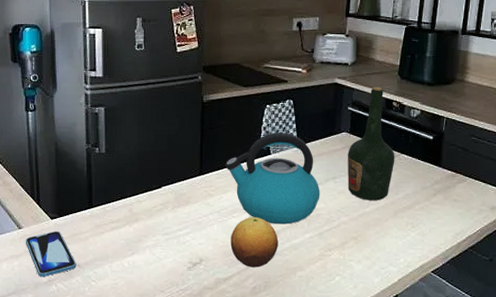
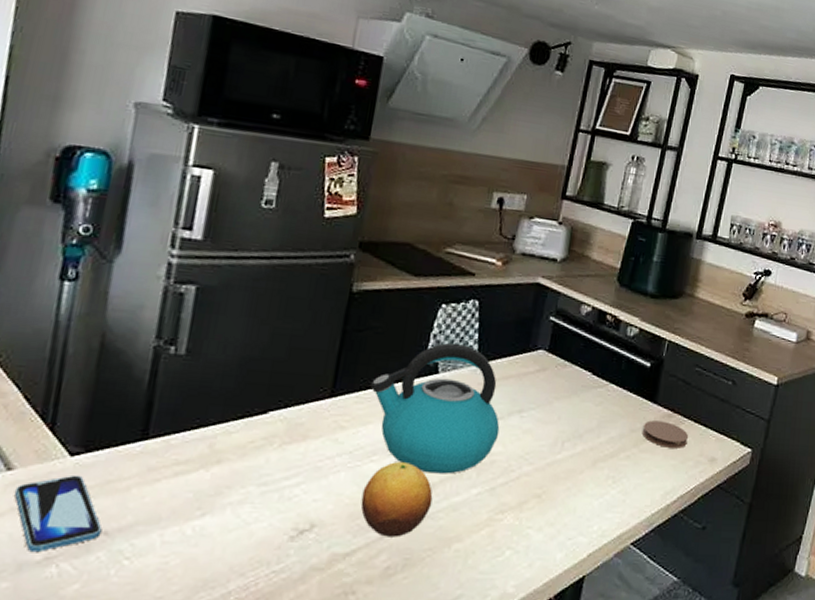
bottle: present [348,87,395,201] -> none [537,292,602,445]
coaster: none [431,180,471,200] -> present [642,420,689,448]

